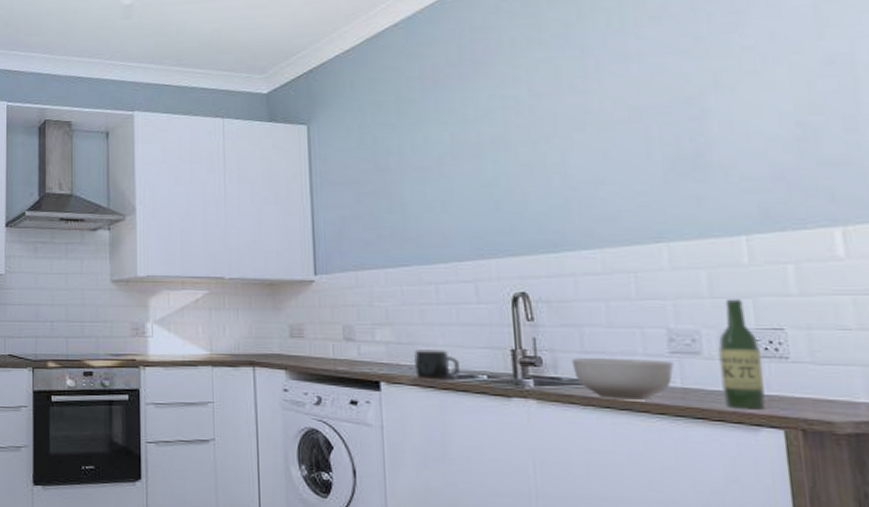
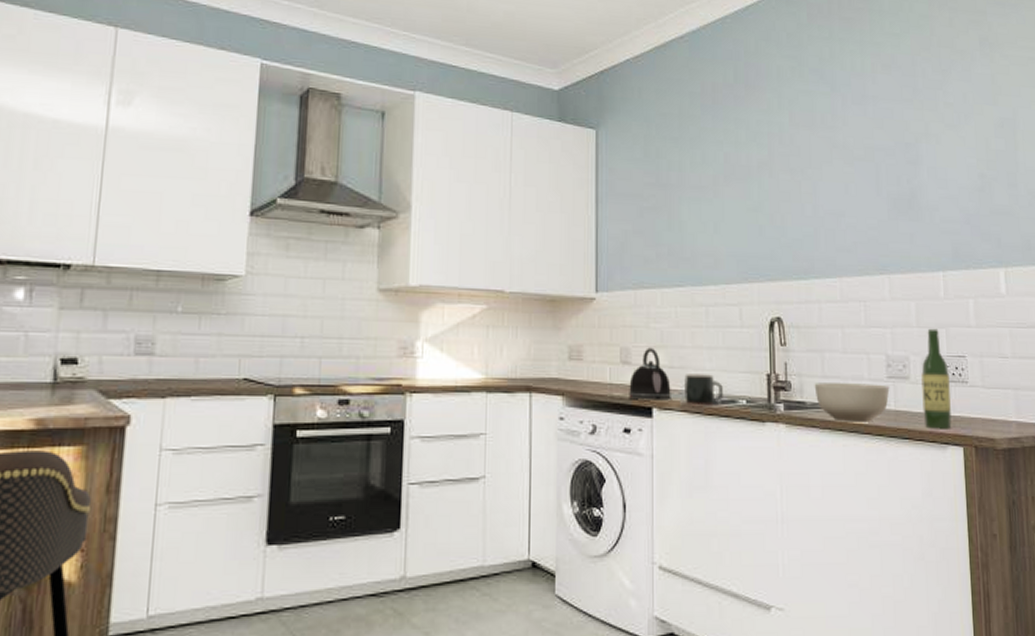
kettle: none [354,325,400,375] -> present [629,347,671,401]

